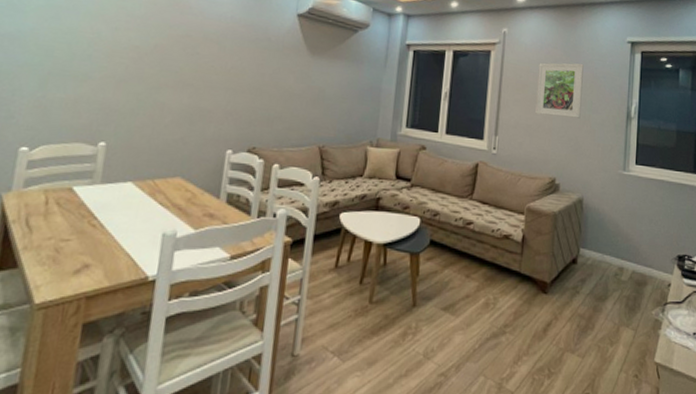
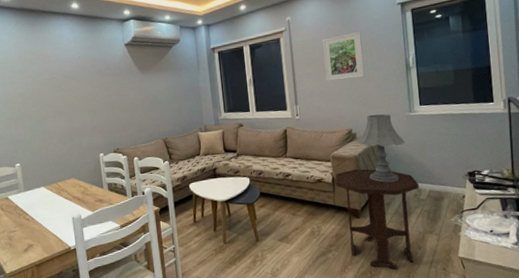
side table: none [526,229,622,368] -> present [335,169,419,269]
table lamp: none [560,164,613,253] -> present [357,114,405,182]

